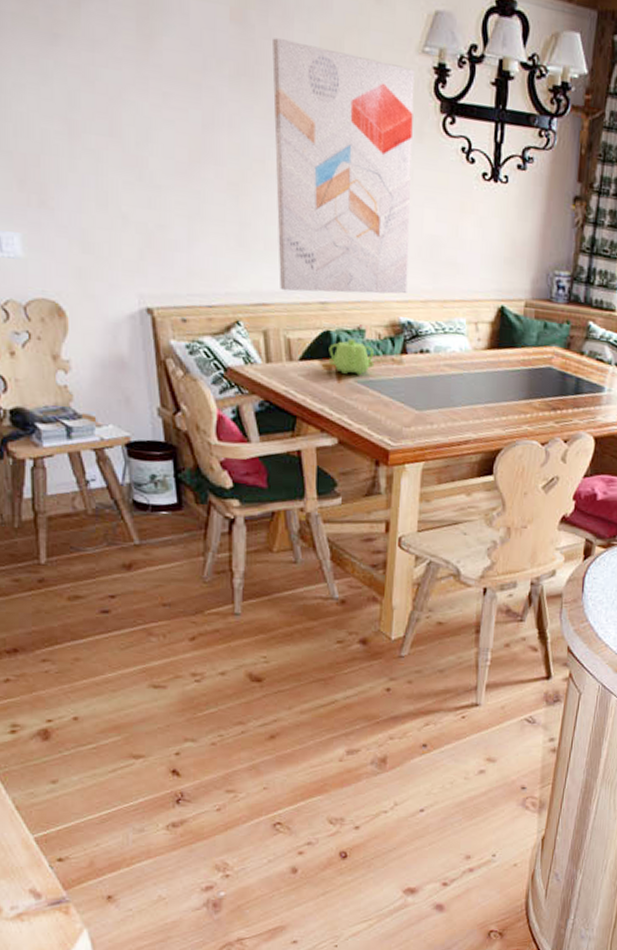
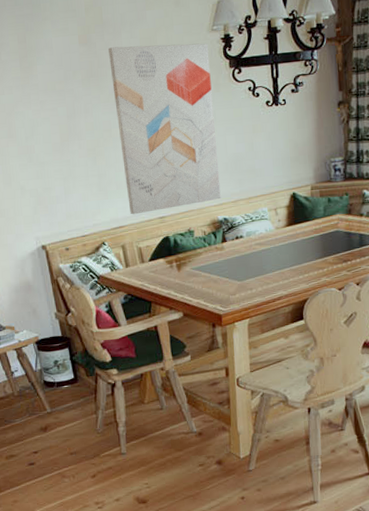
teapot: present [328,339,375,375] -> none [169,239,203,265]

